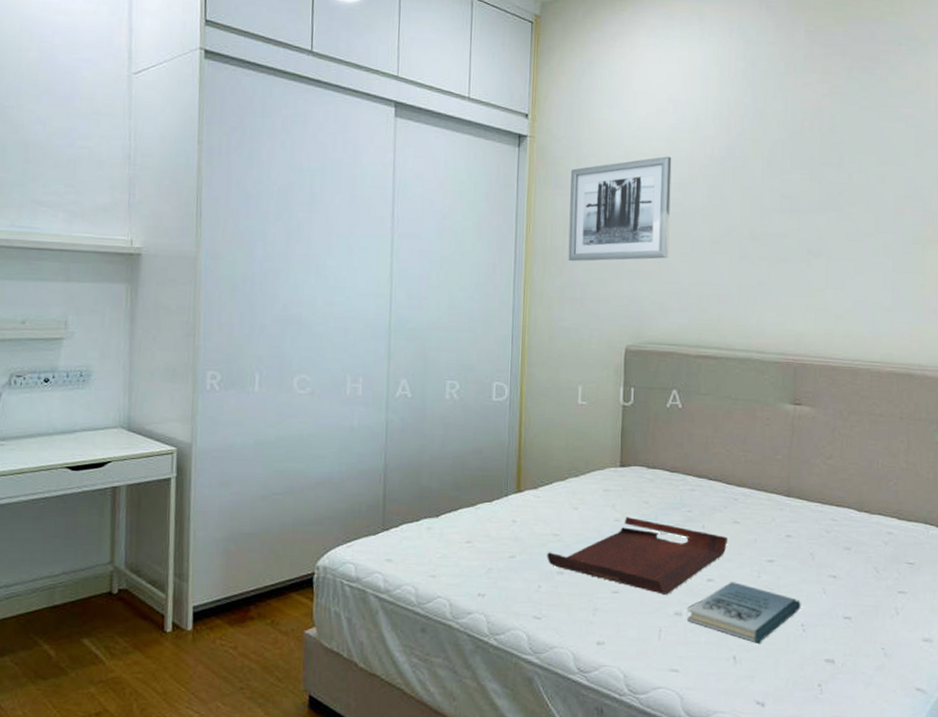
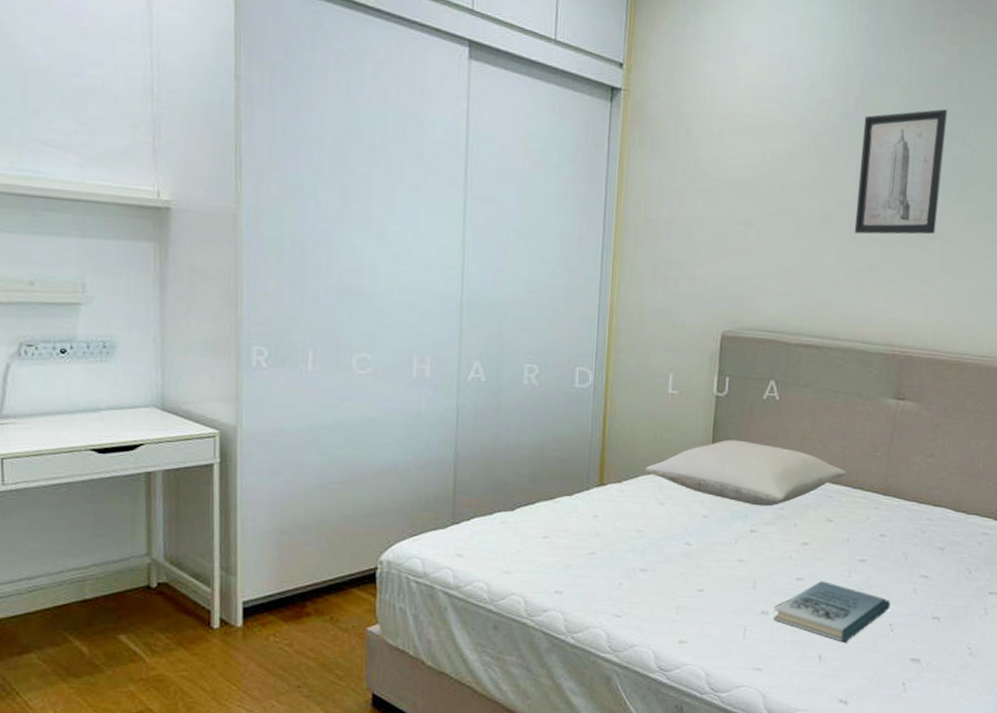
serving tray: present [547,517,727,595] -> none [629,513,819,593]
pillow: none [559,446,750,510] -> present [645,439,847,507]
wall art: present [568,156,672,262] -> none [662,120,782,237]
wall art: none [743,139,823,253] -> present [854,109,948,235]

